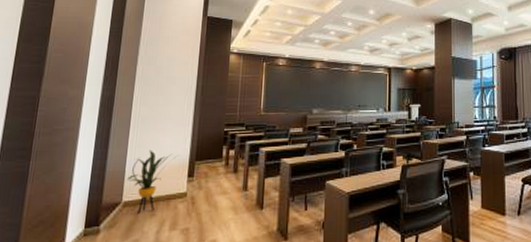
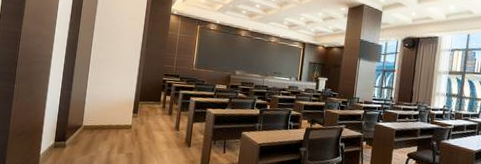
house plant: present [126,150,176,213] -> none [86,87,124,136]

